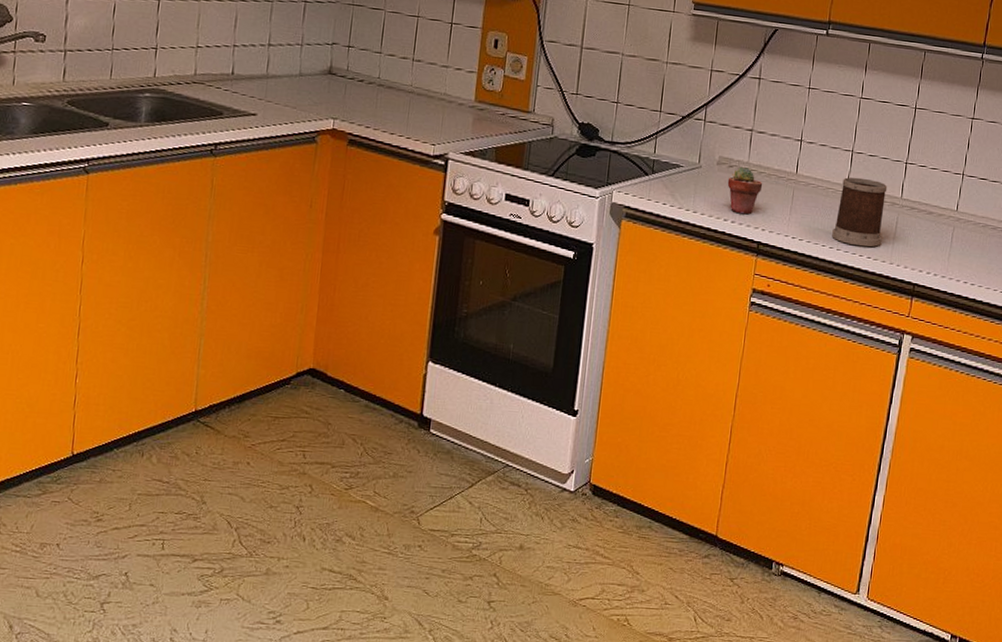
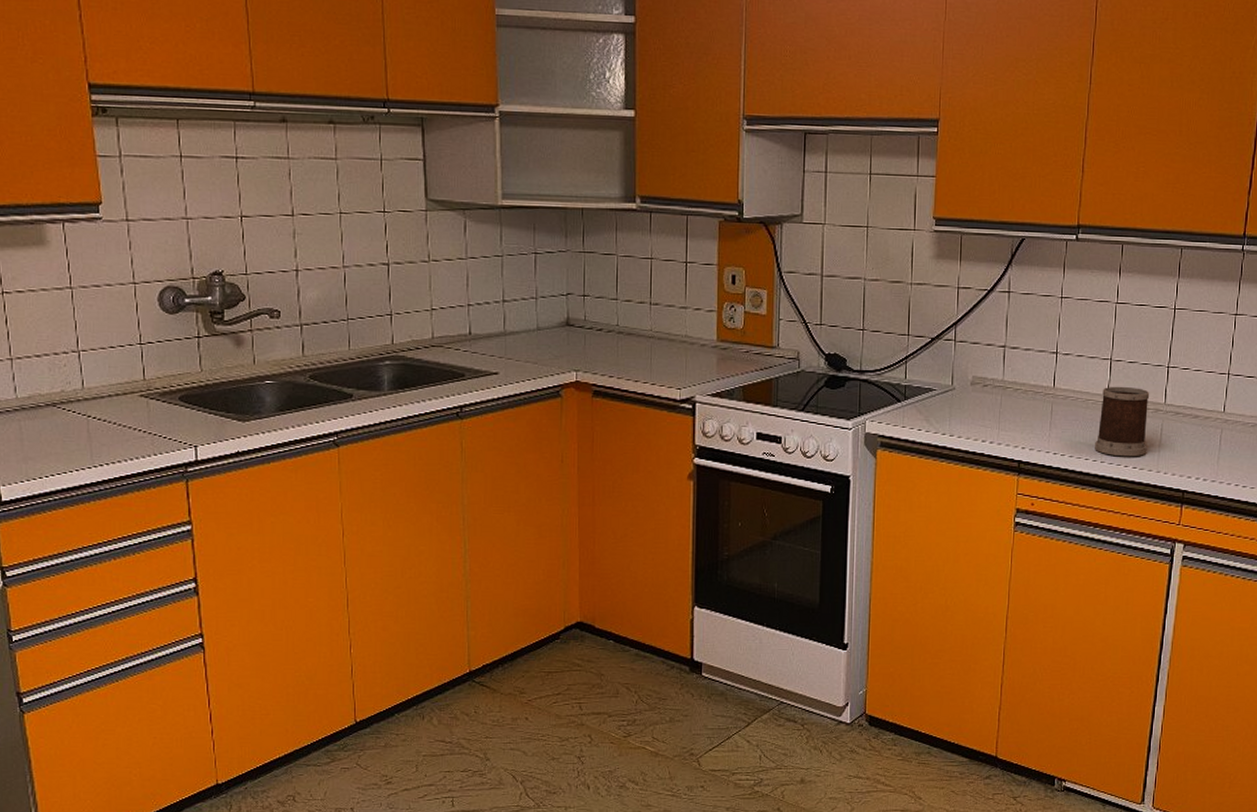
potted succulent: present [727,167,763,215] -> none [983,385,1020,434]

